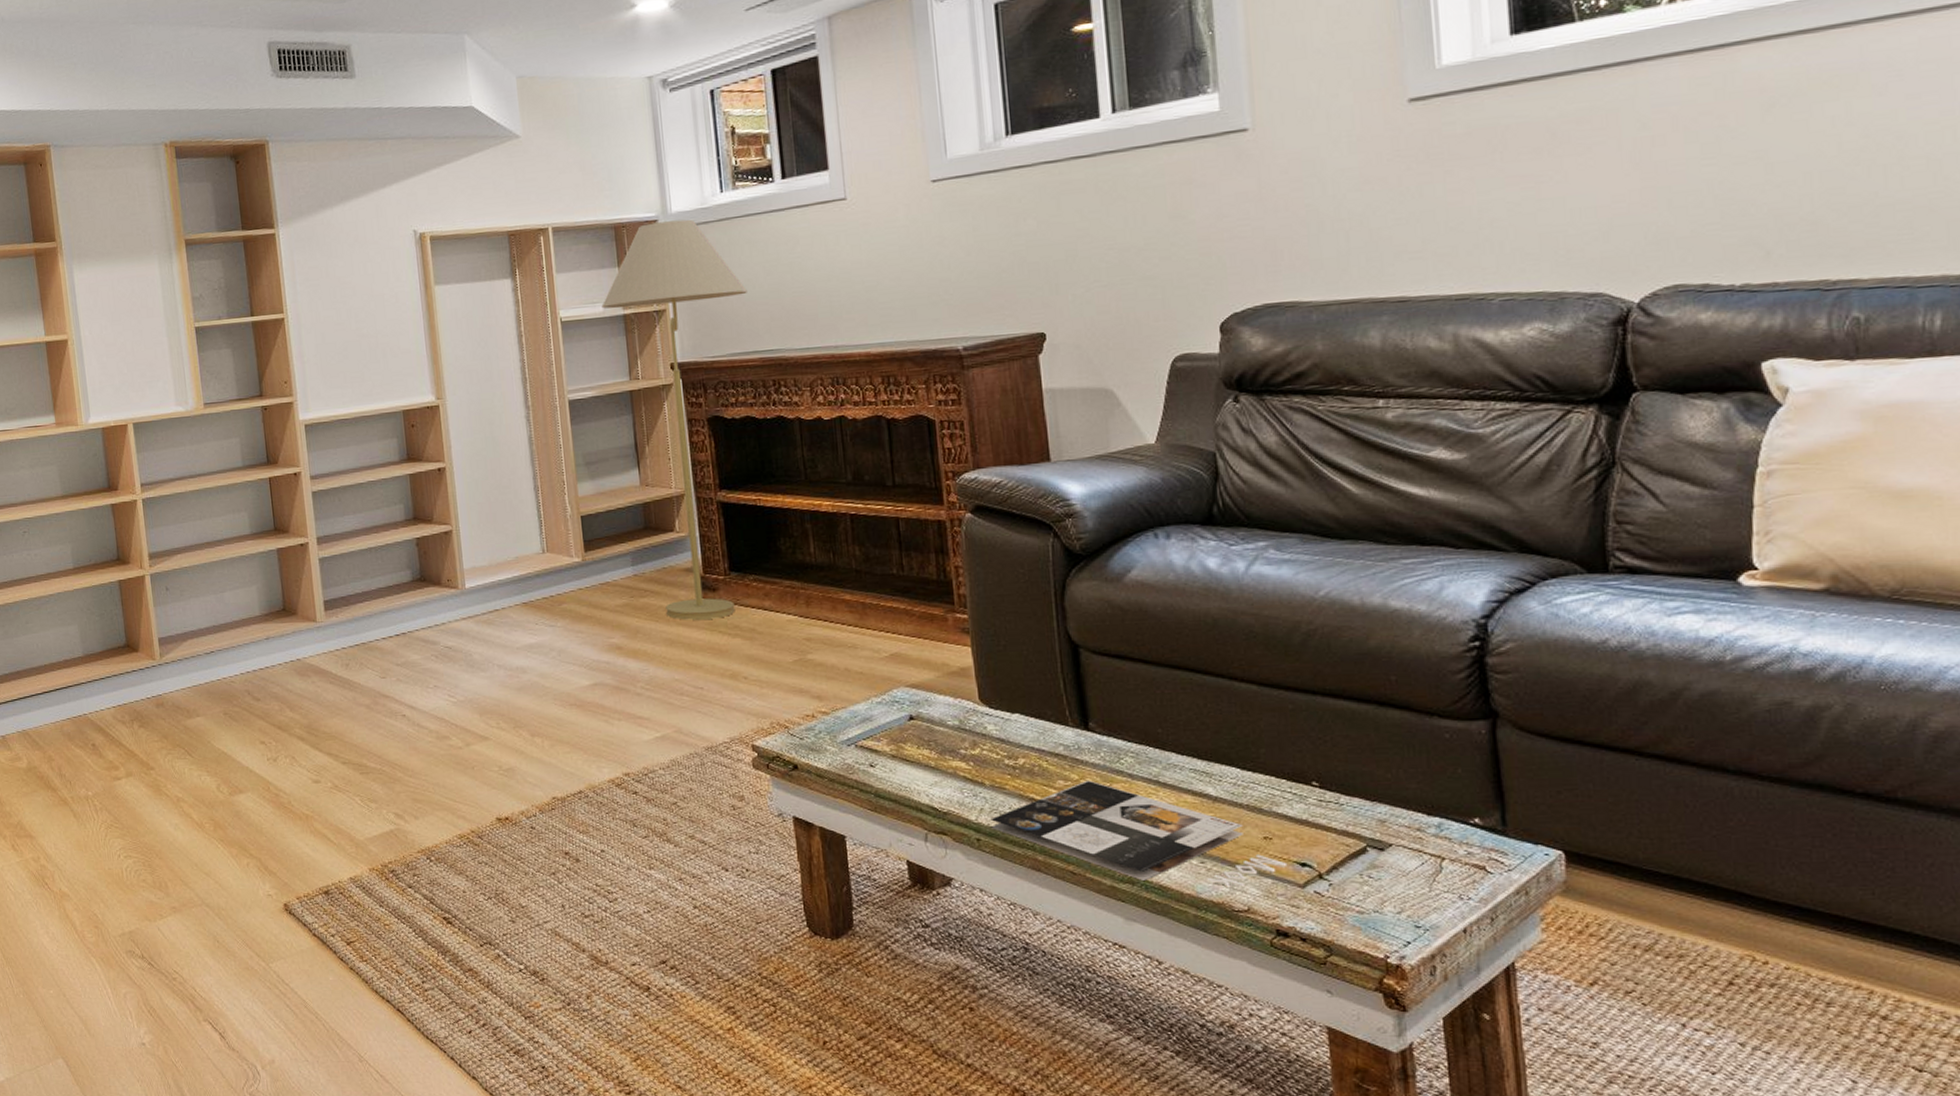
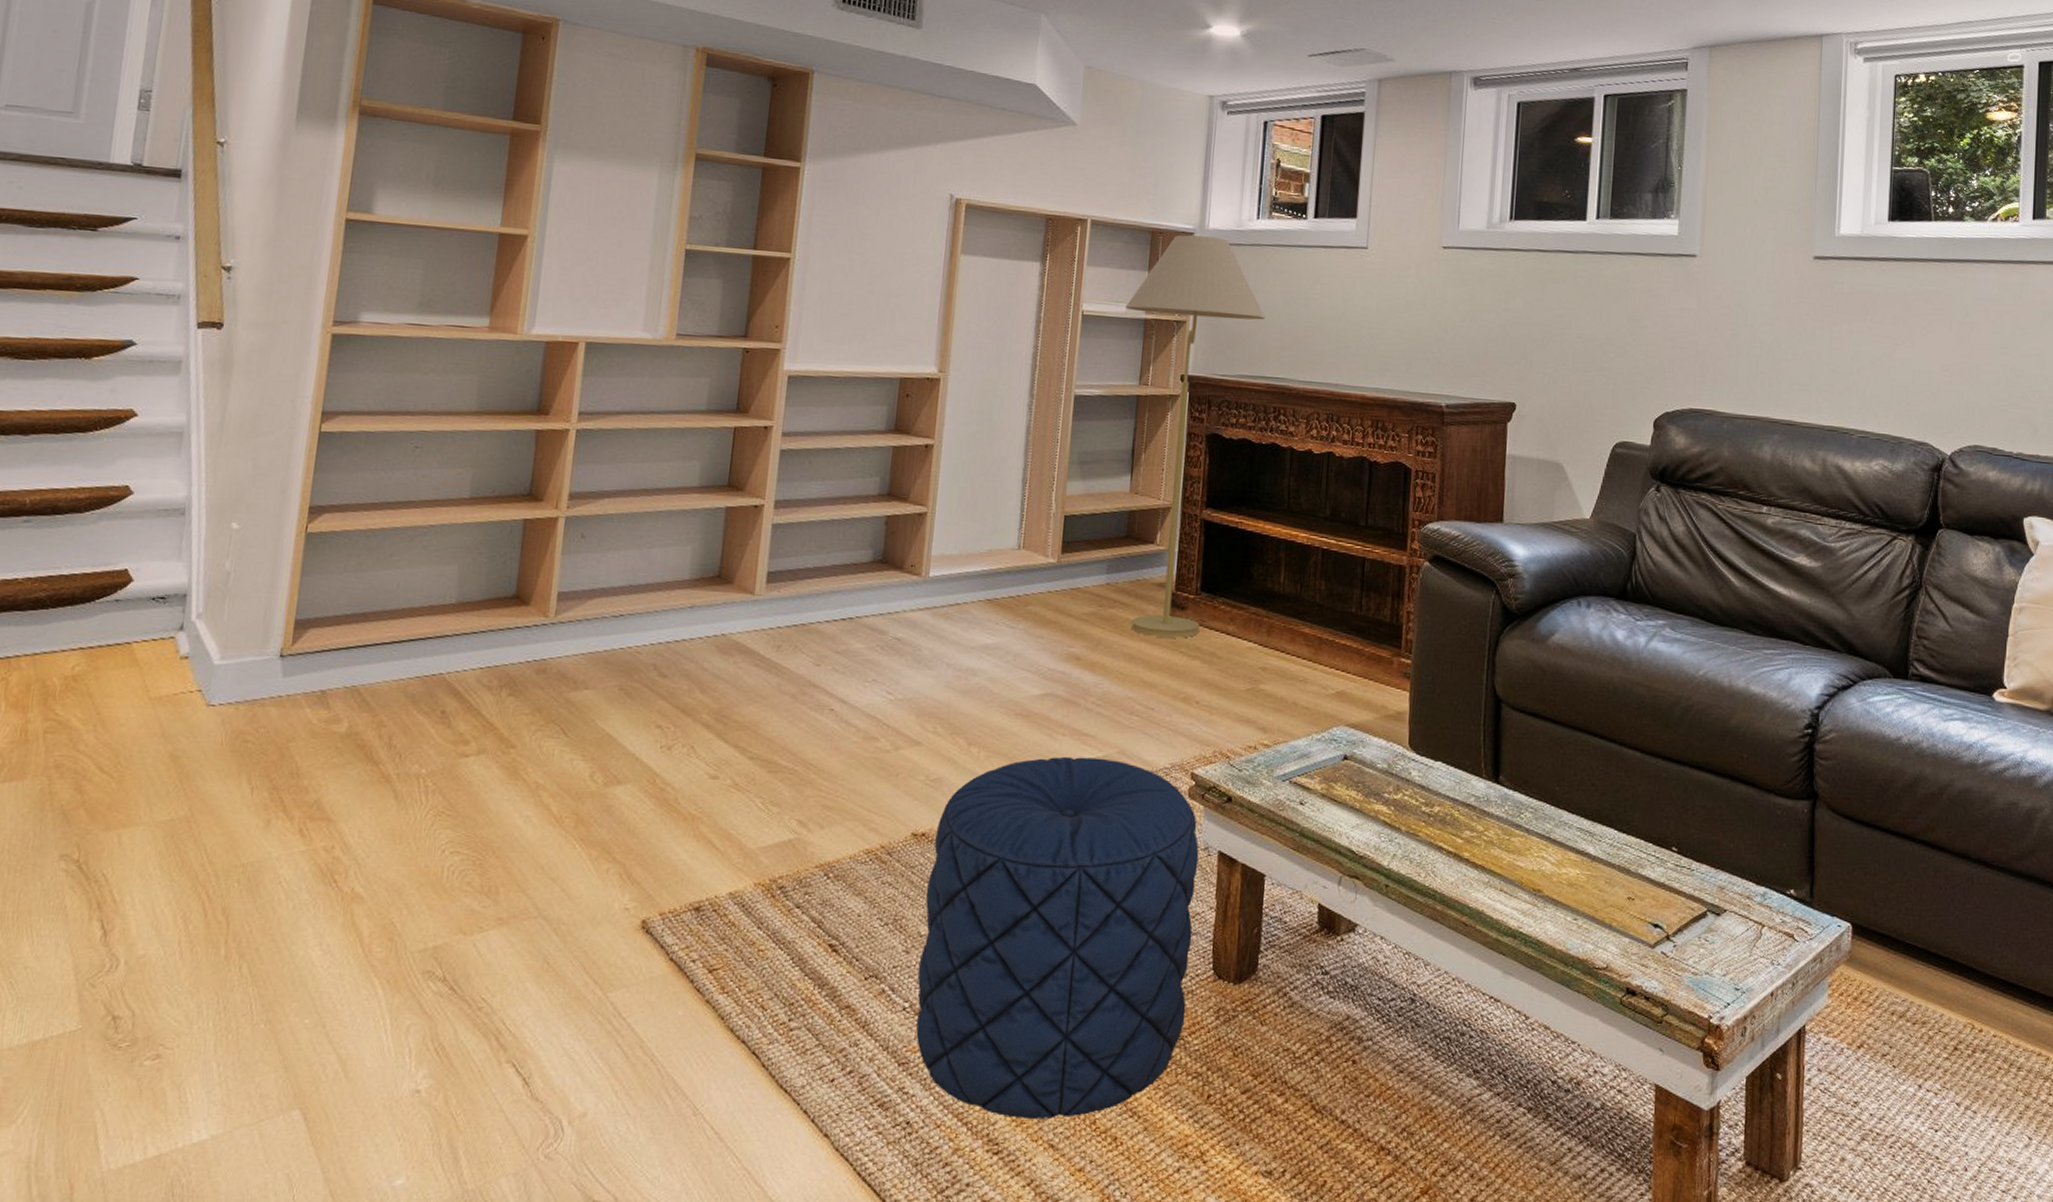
pouf: none [518,738,788,1064] -> present [916,756,1199,1120]
magazine: present [990,780,1288,889] -> none [1400,832,1644,946]

